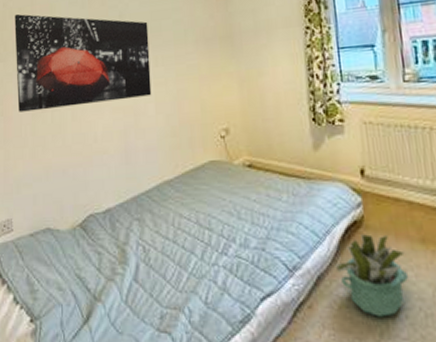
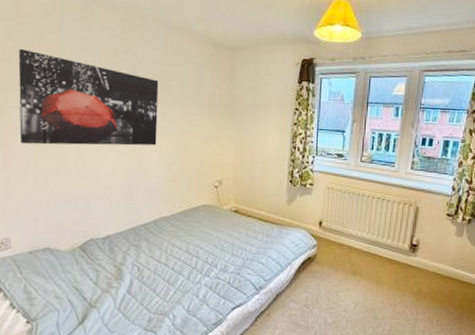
decorative plant: present [334,234,408,317] -> none [290,267,340,322]

